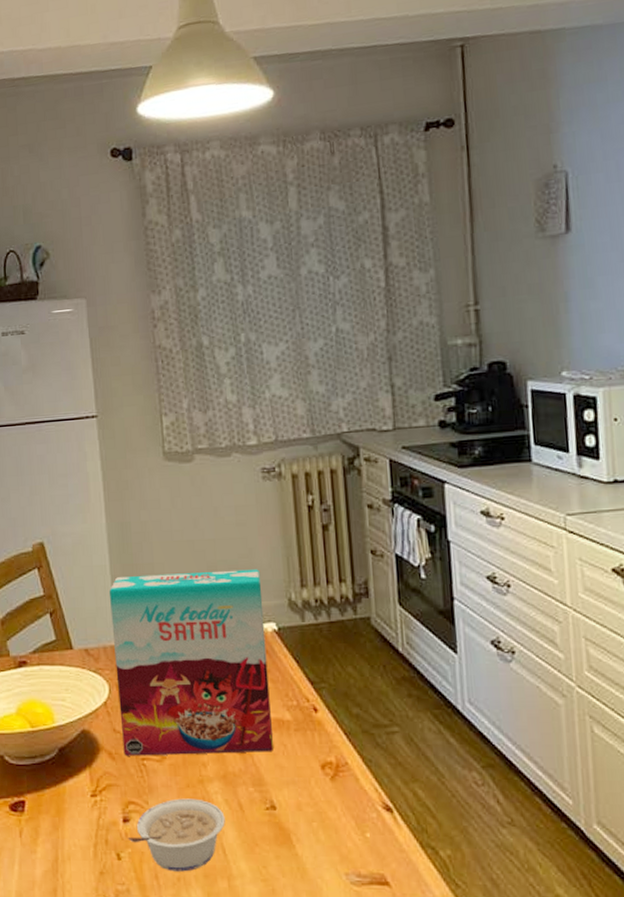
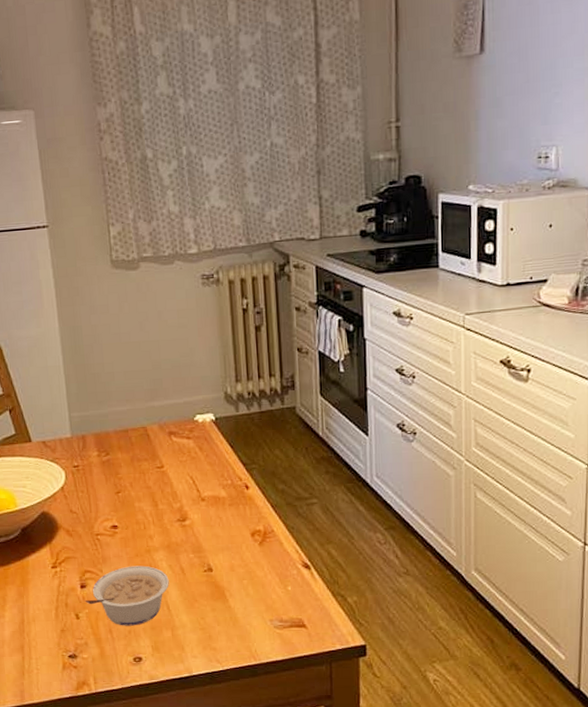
cereal box: present [108,569,273,756] -> none [63,367,211,533]

